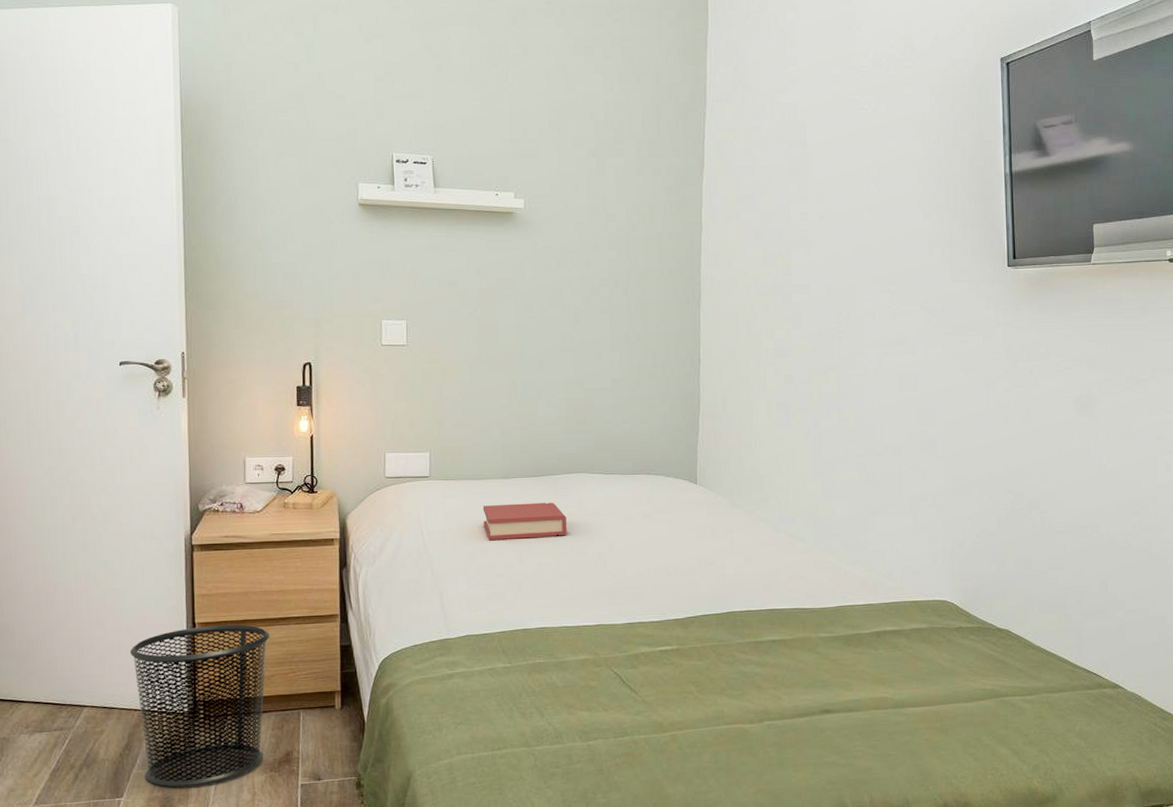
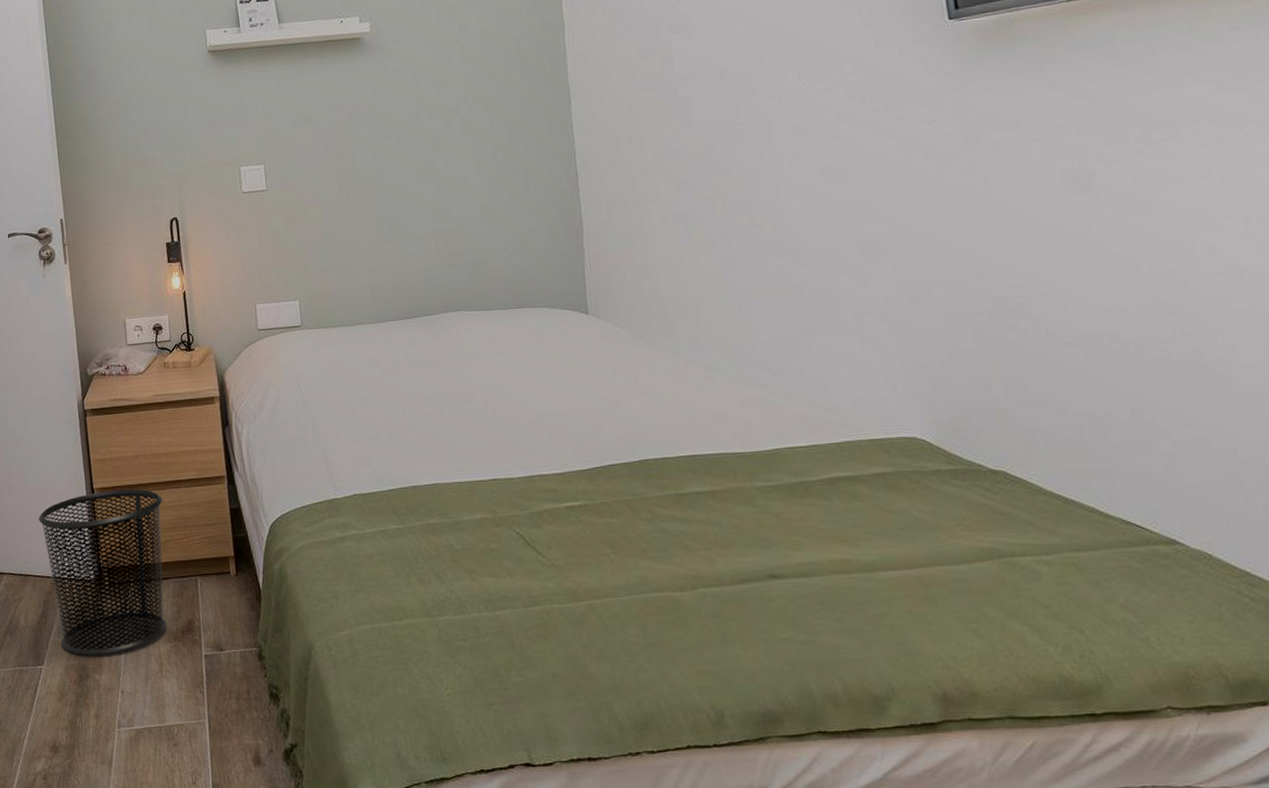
hardback book: present [482,502,567,540] -> none [358,345,449,390]

